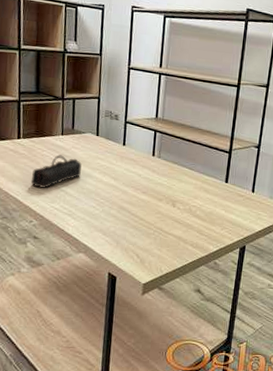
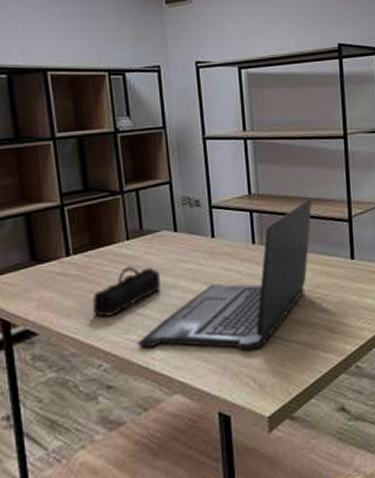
laptop: none [59,129,204,234] -> present [137,198,313,351]

